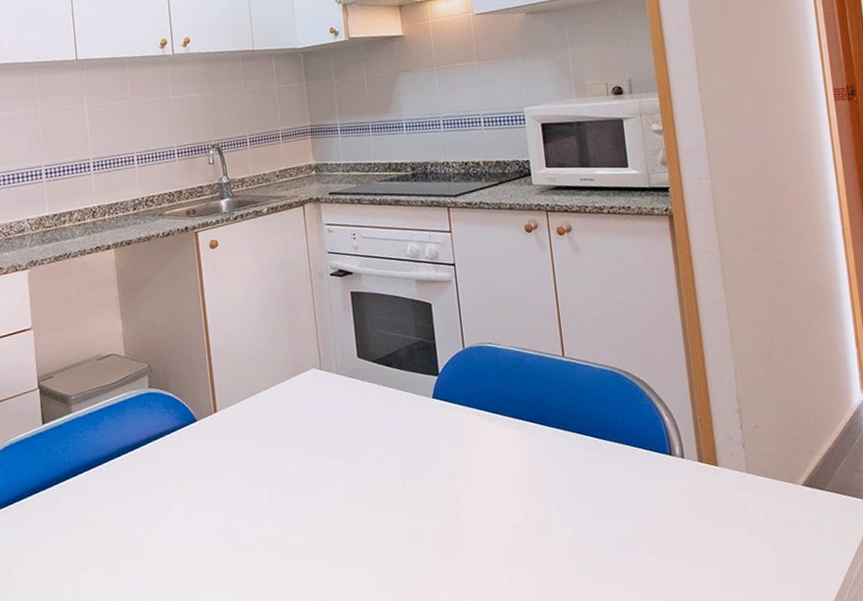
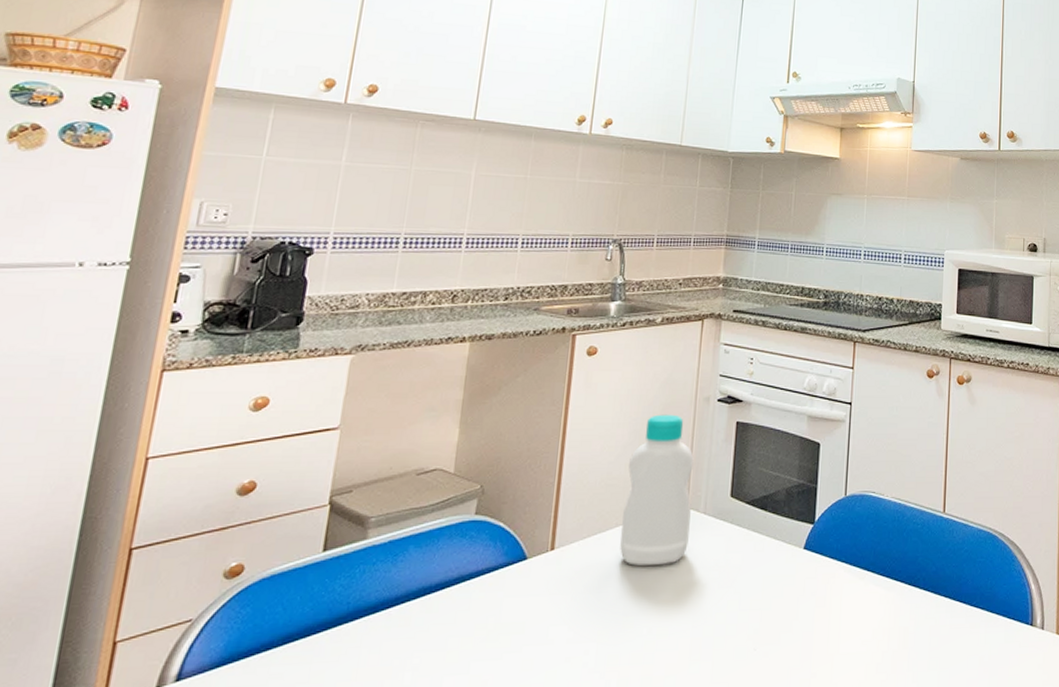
bottle: none [264,291,328,421] -> present [620,414,694,567]

